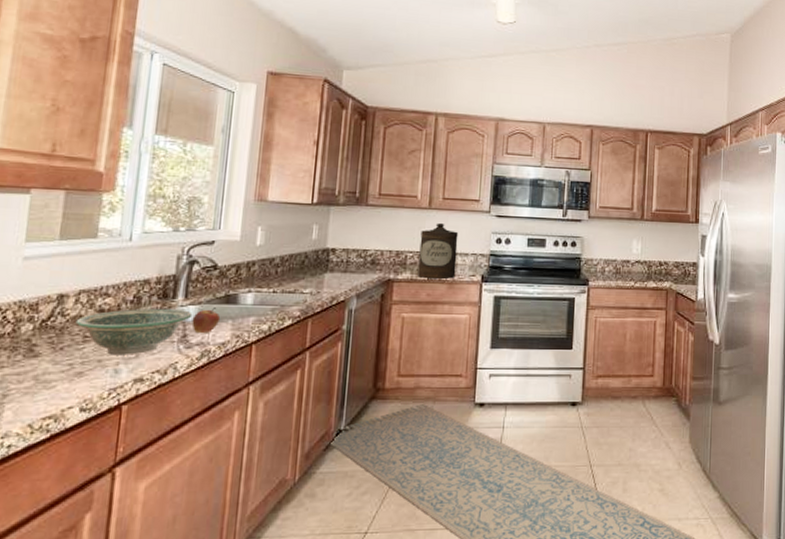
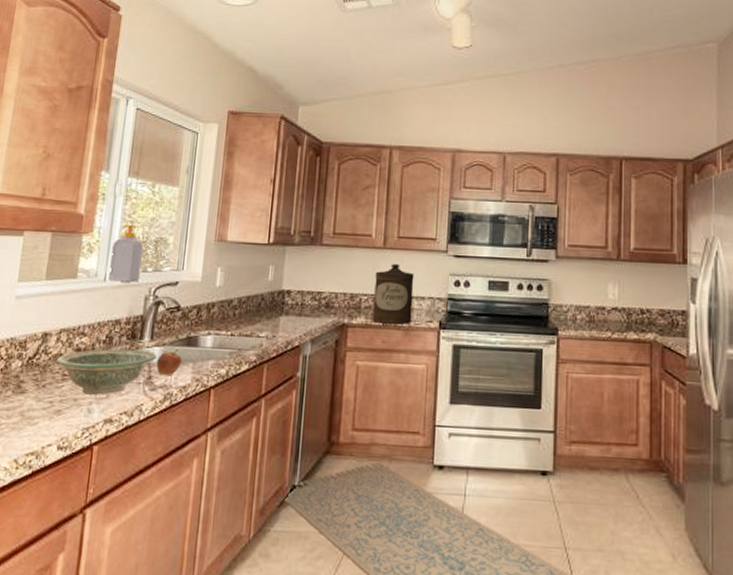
soap bottle: none [135,183,174,242] -> present [108,224,143,282]

